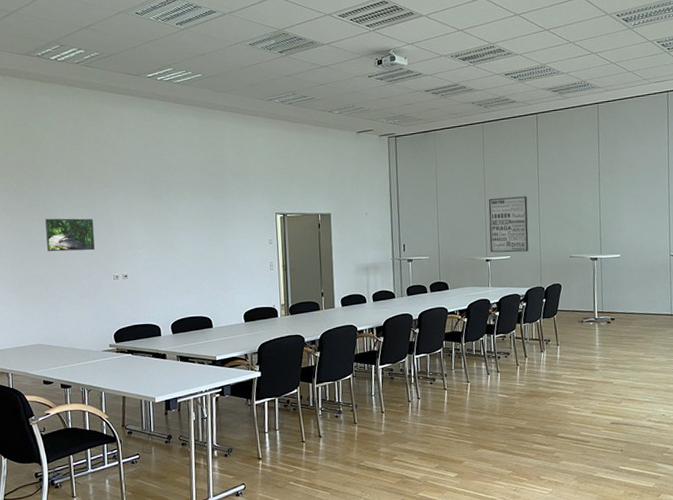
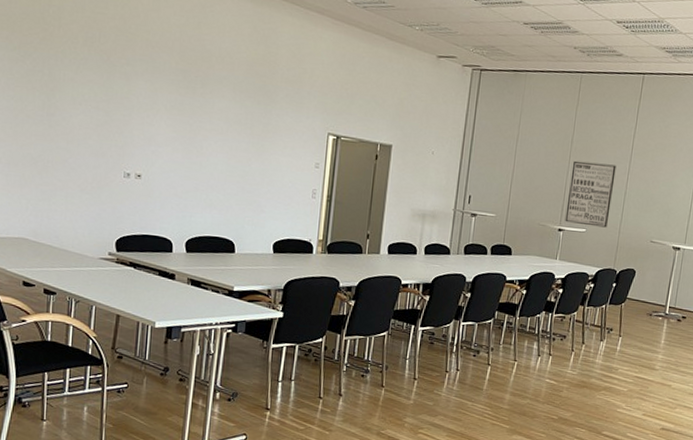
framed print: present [45,218,95,252] -> none [47,90,108,139]

